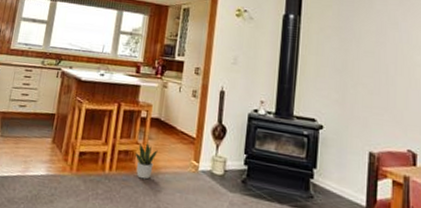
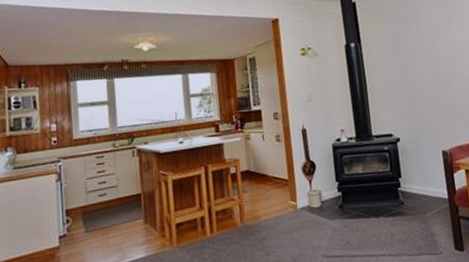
potted plant: present [135,142,158,180] -> none [233,195,255,232]

